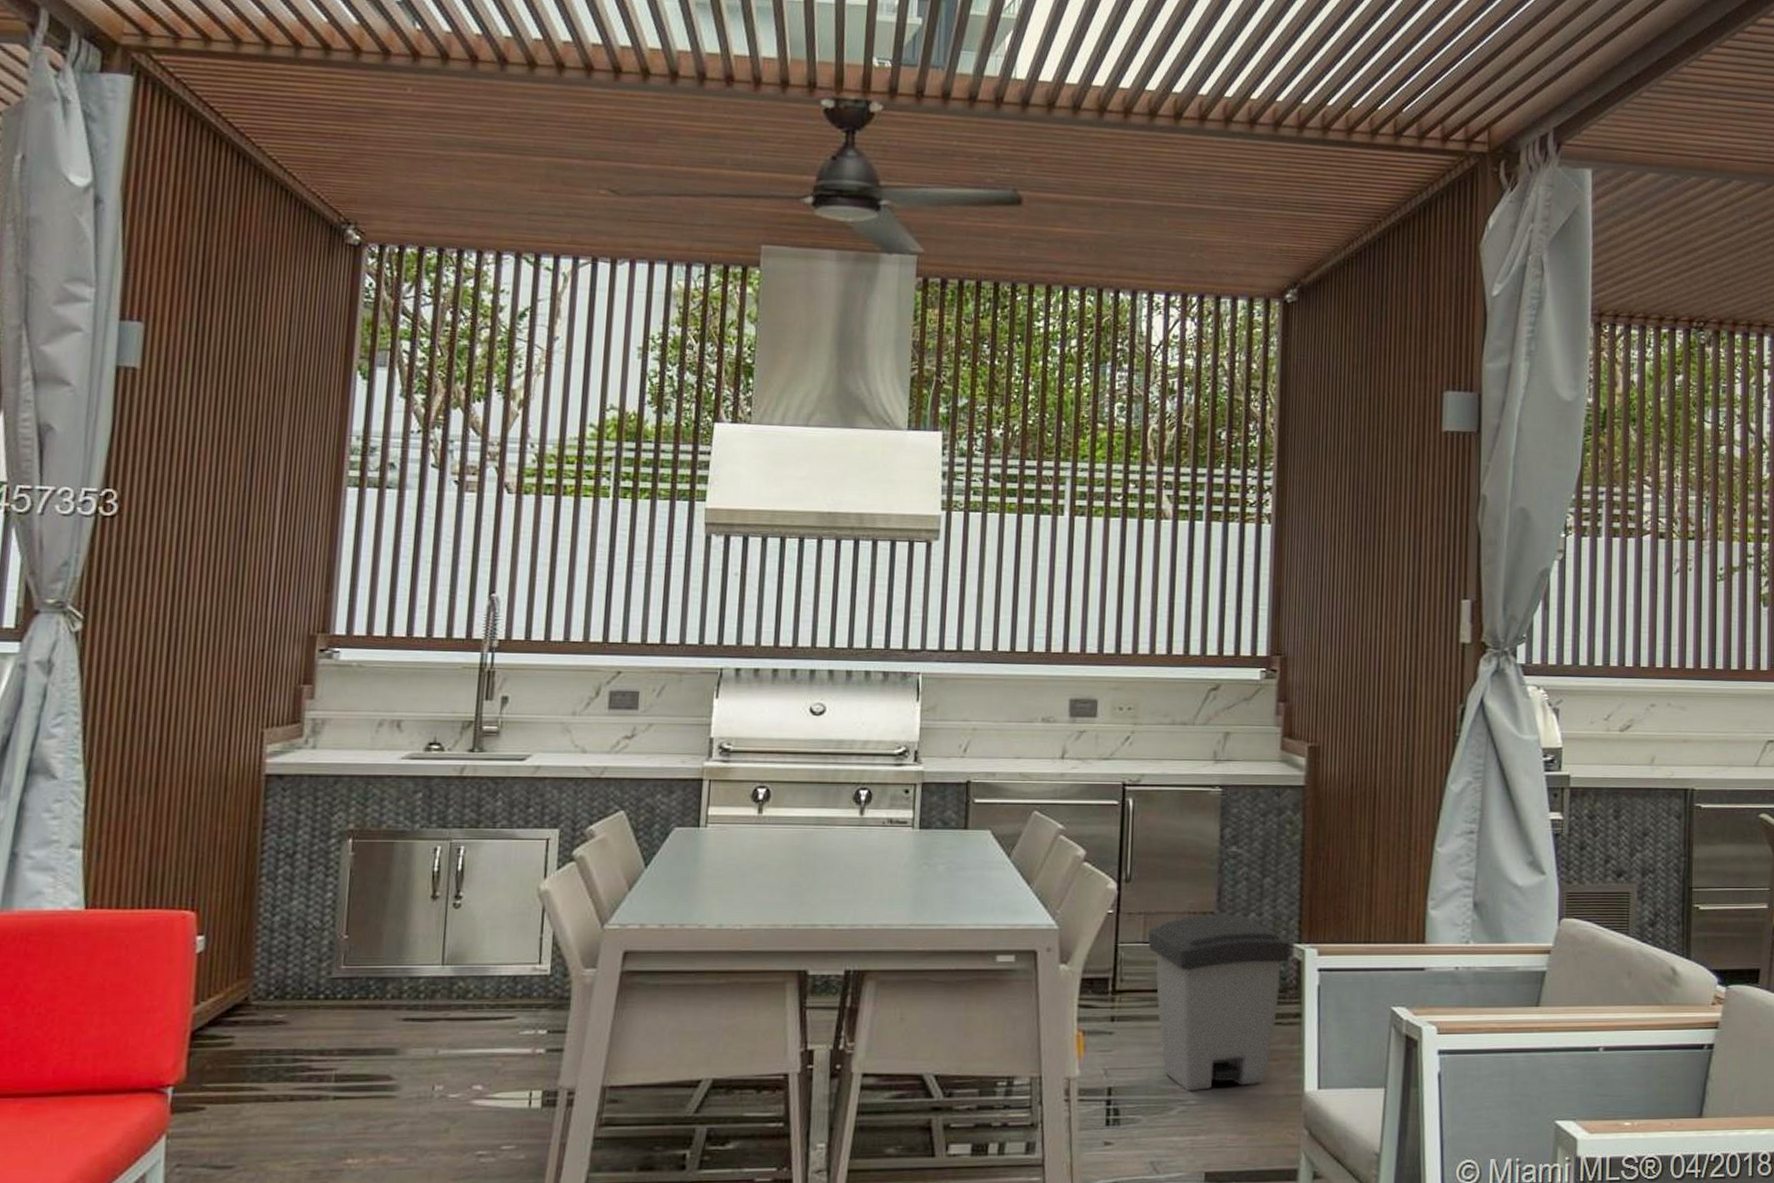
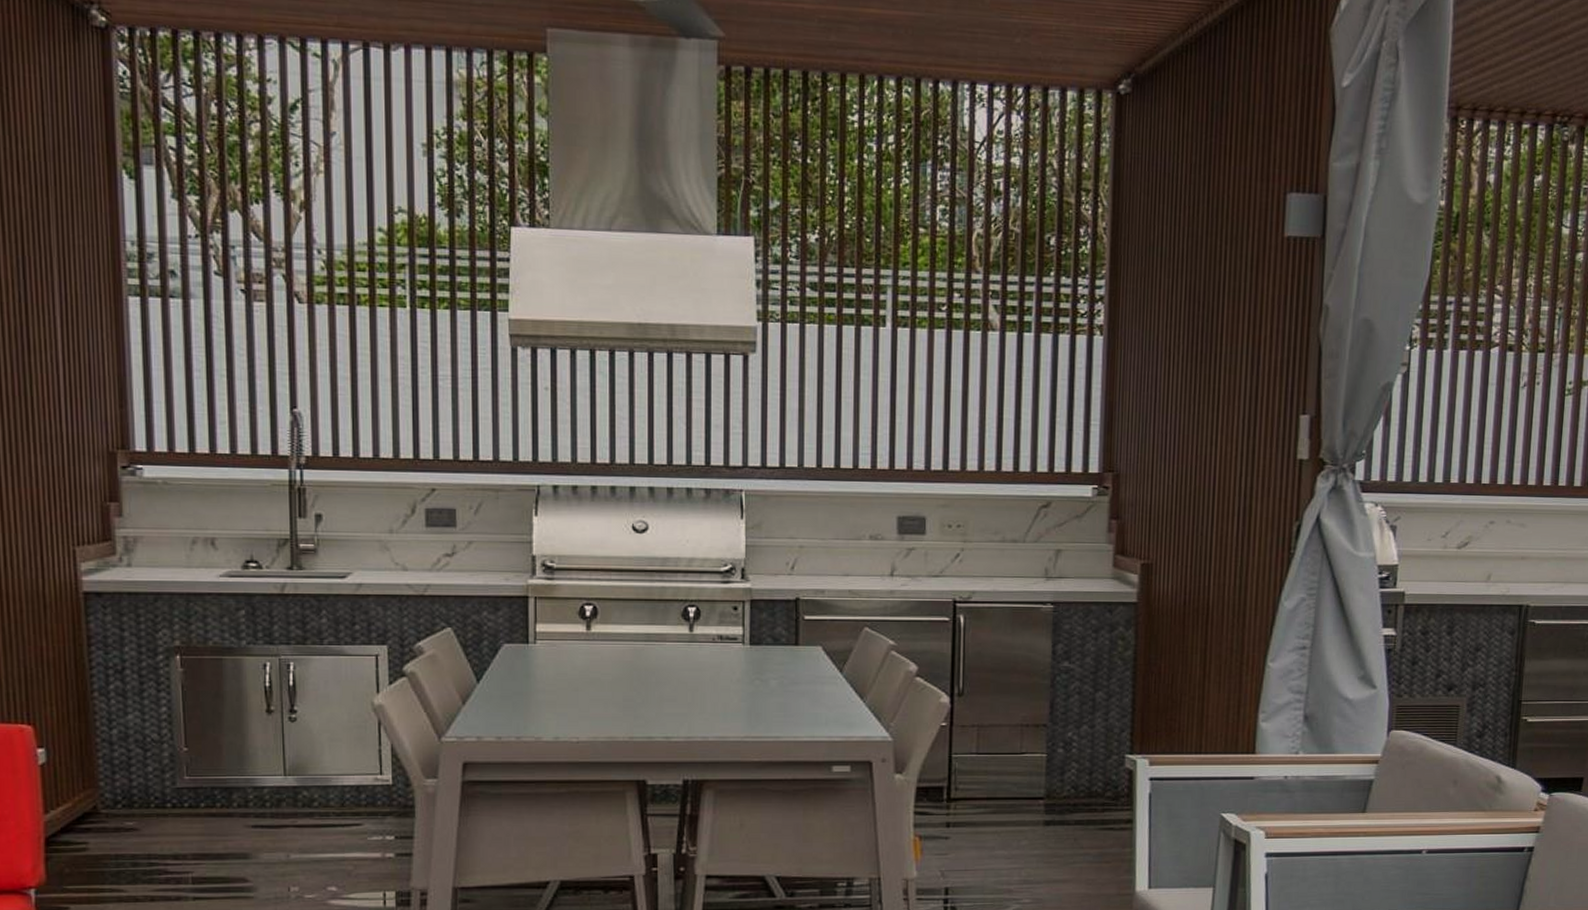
trash can: present [1147,915,1291,1092] -> none [981,727,1122,891]

